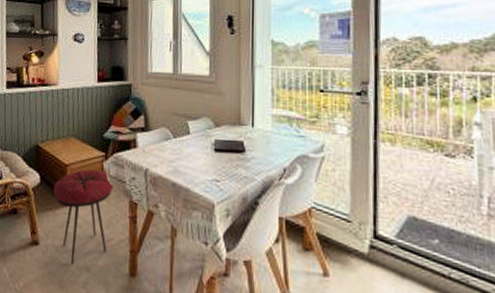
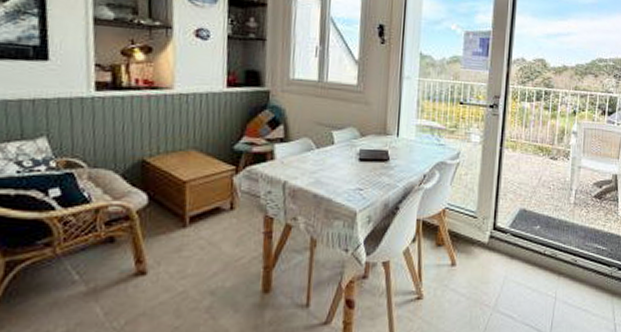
stool: present [53,169,114,265] -> none [166,185,246,290]

